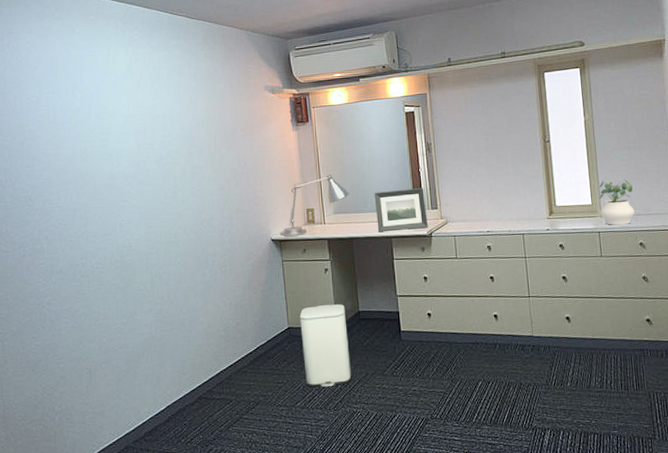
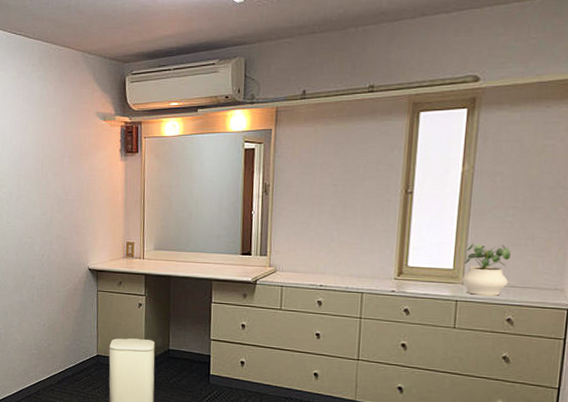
desk lamp: present [279,174,349,237] -> none [97,208,173,268]
picture frame: present [374,188,428,233] -> none [198,231,255,275]

